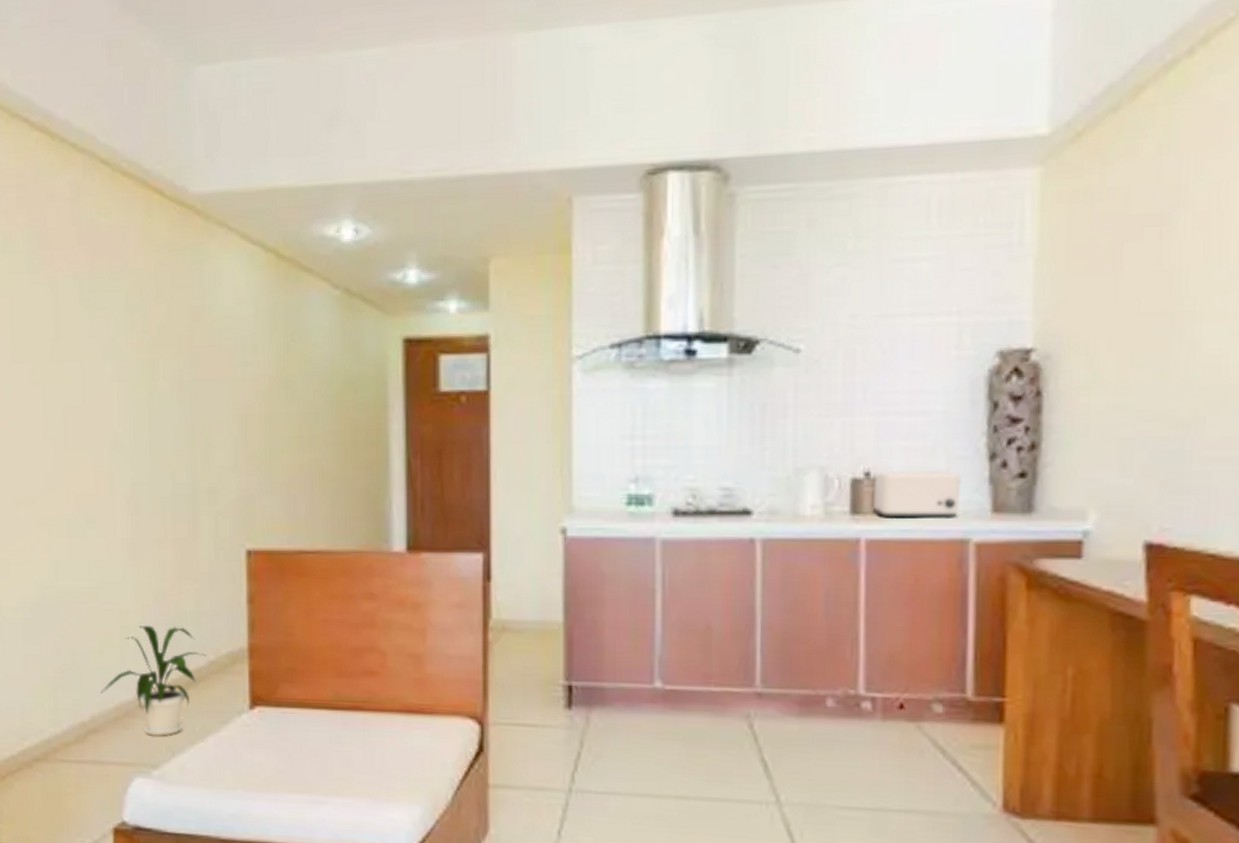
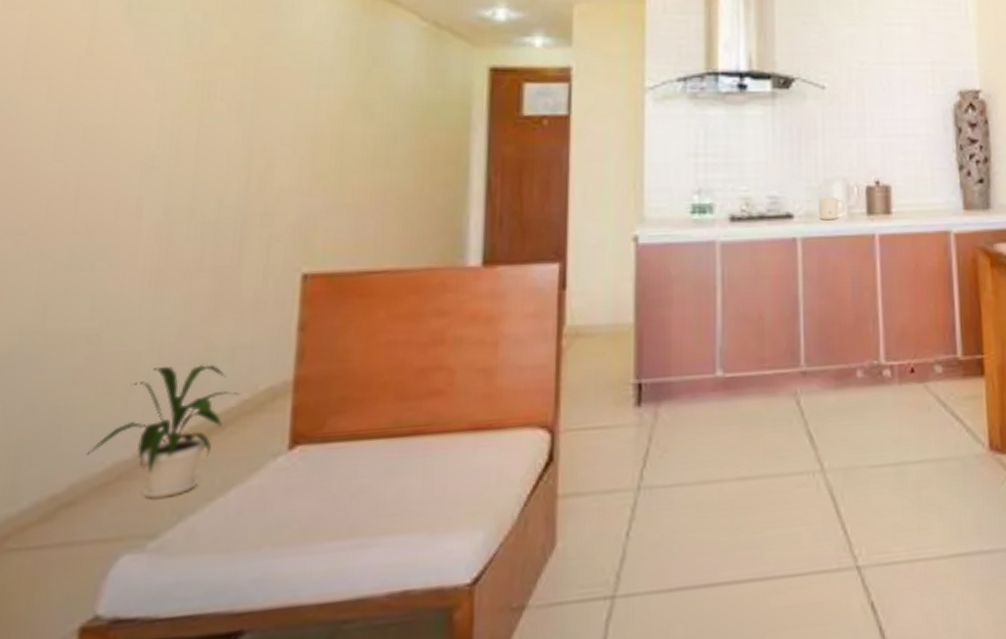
mug: none [785,491,821,520] -> present [818,197,845,221]
toaster: present [873,471,961,518] -> none [882,179,942,217]

